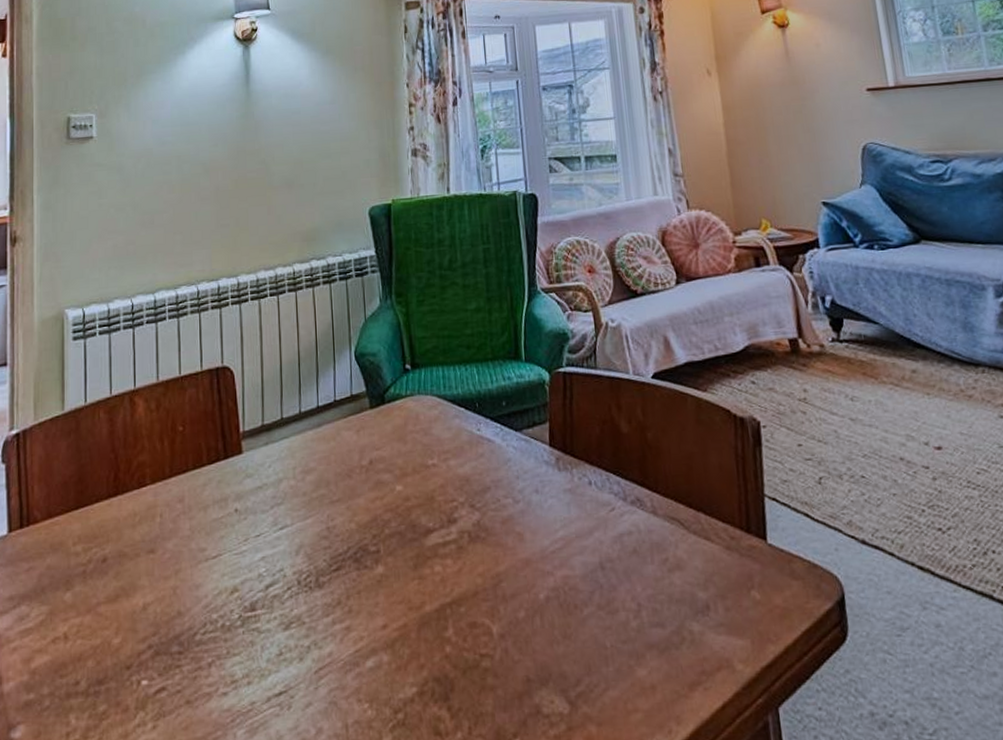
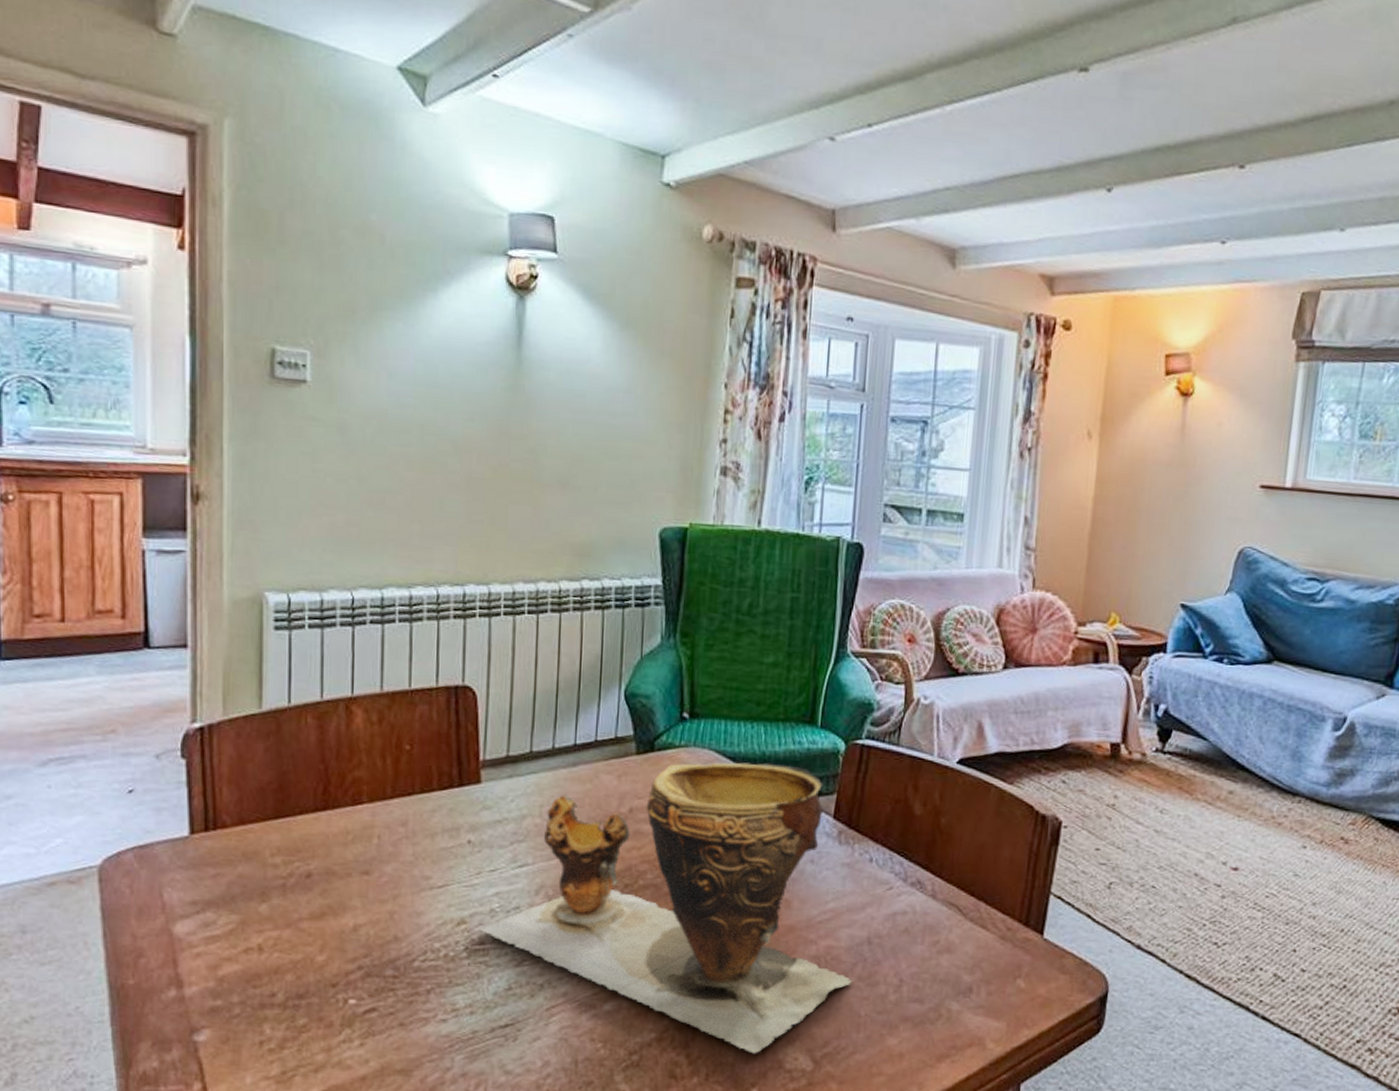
clay pot: none [248,400,594,701] -> present [476,762,853,1054]

